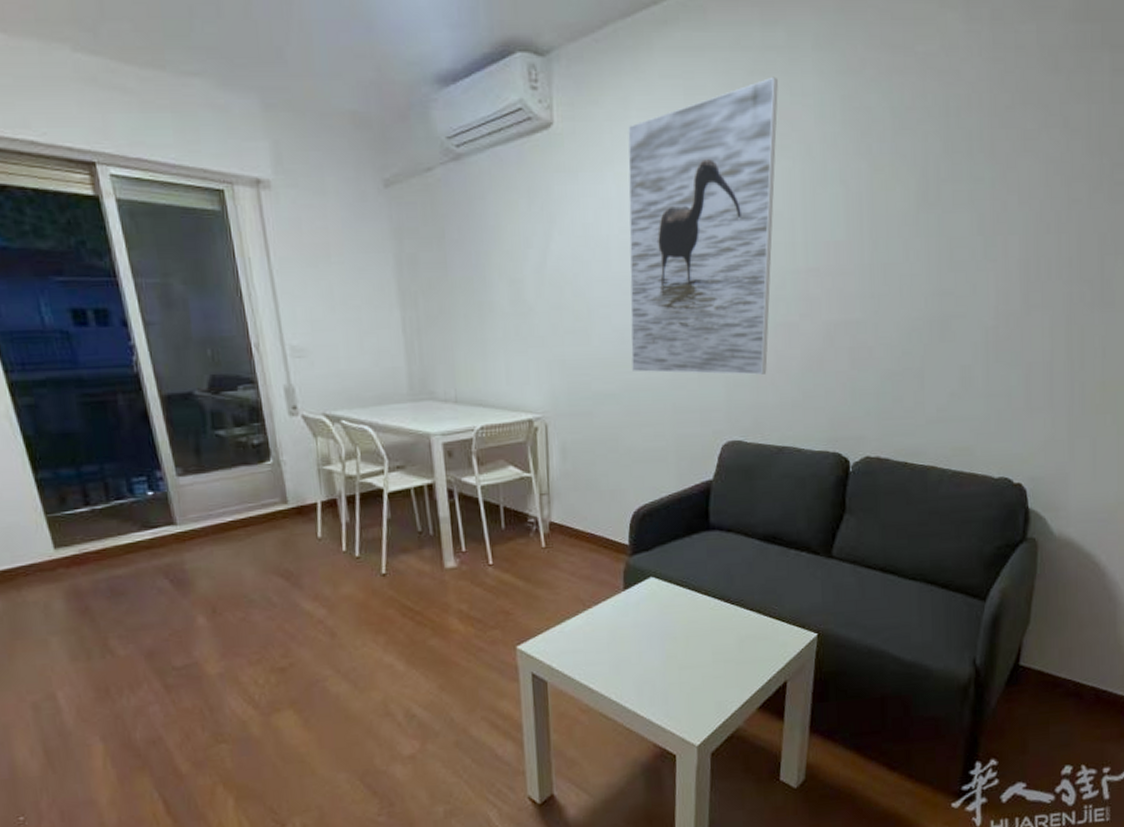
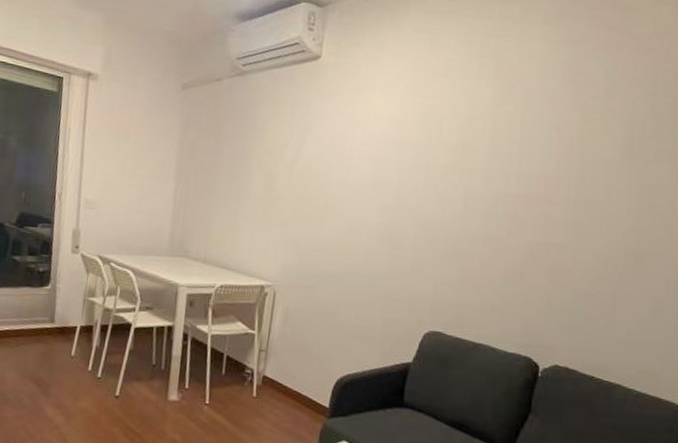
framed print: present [628,76,778,375] -> none [355,40,510,278]

